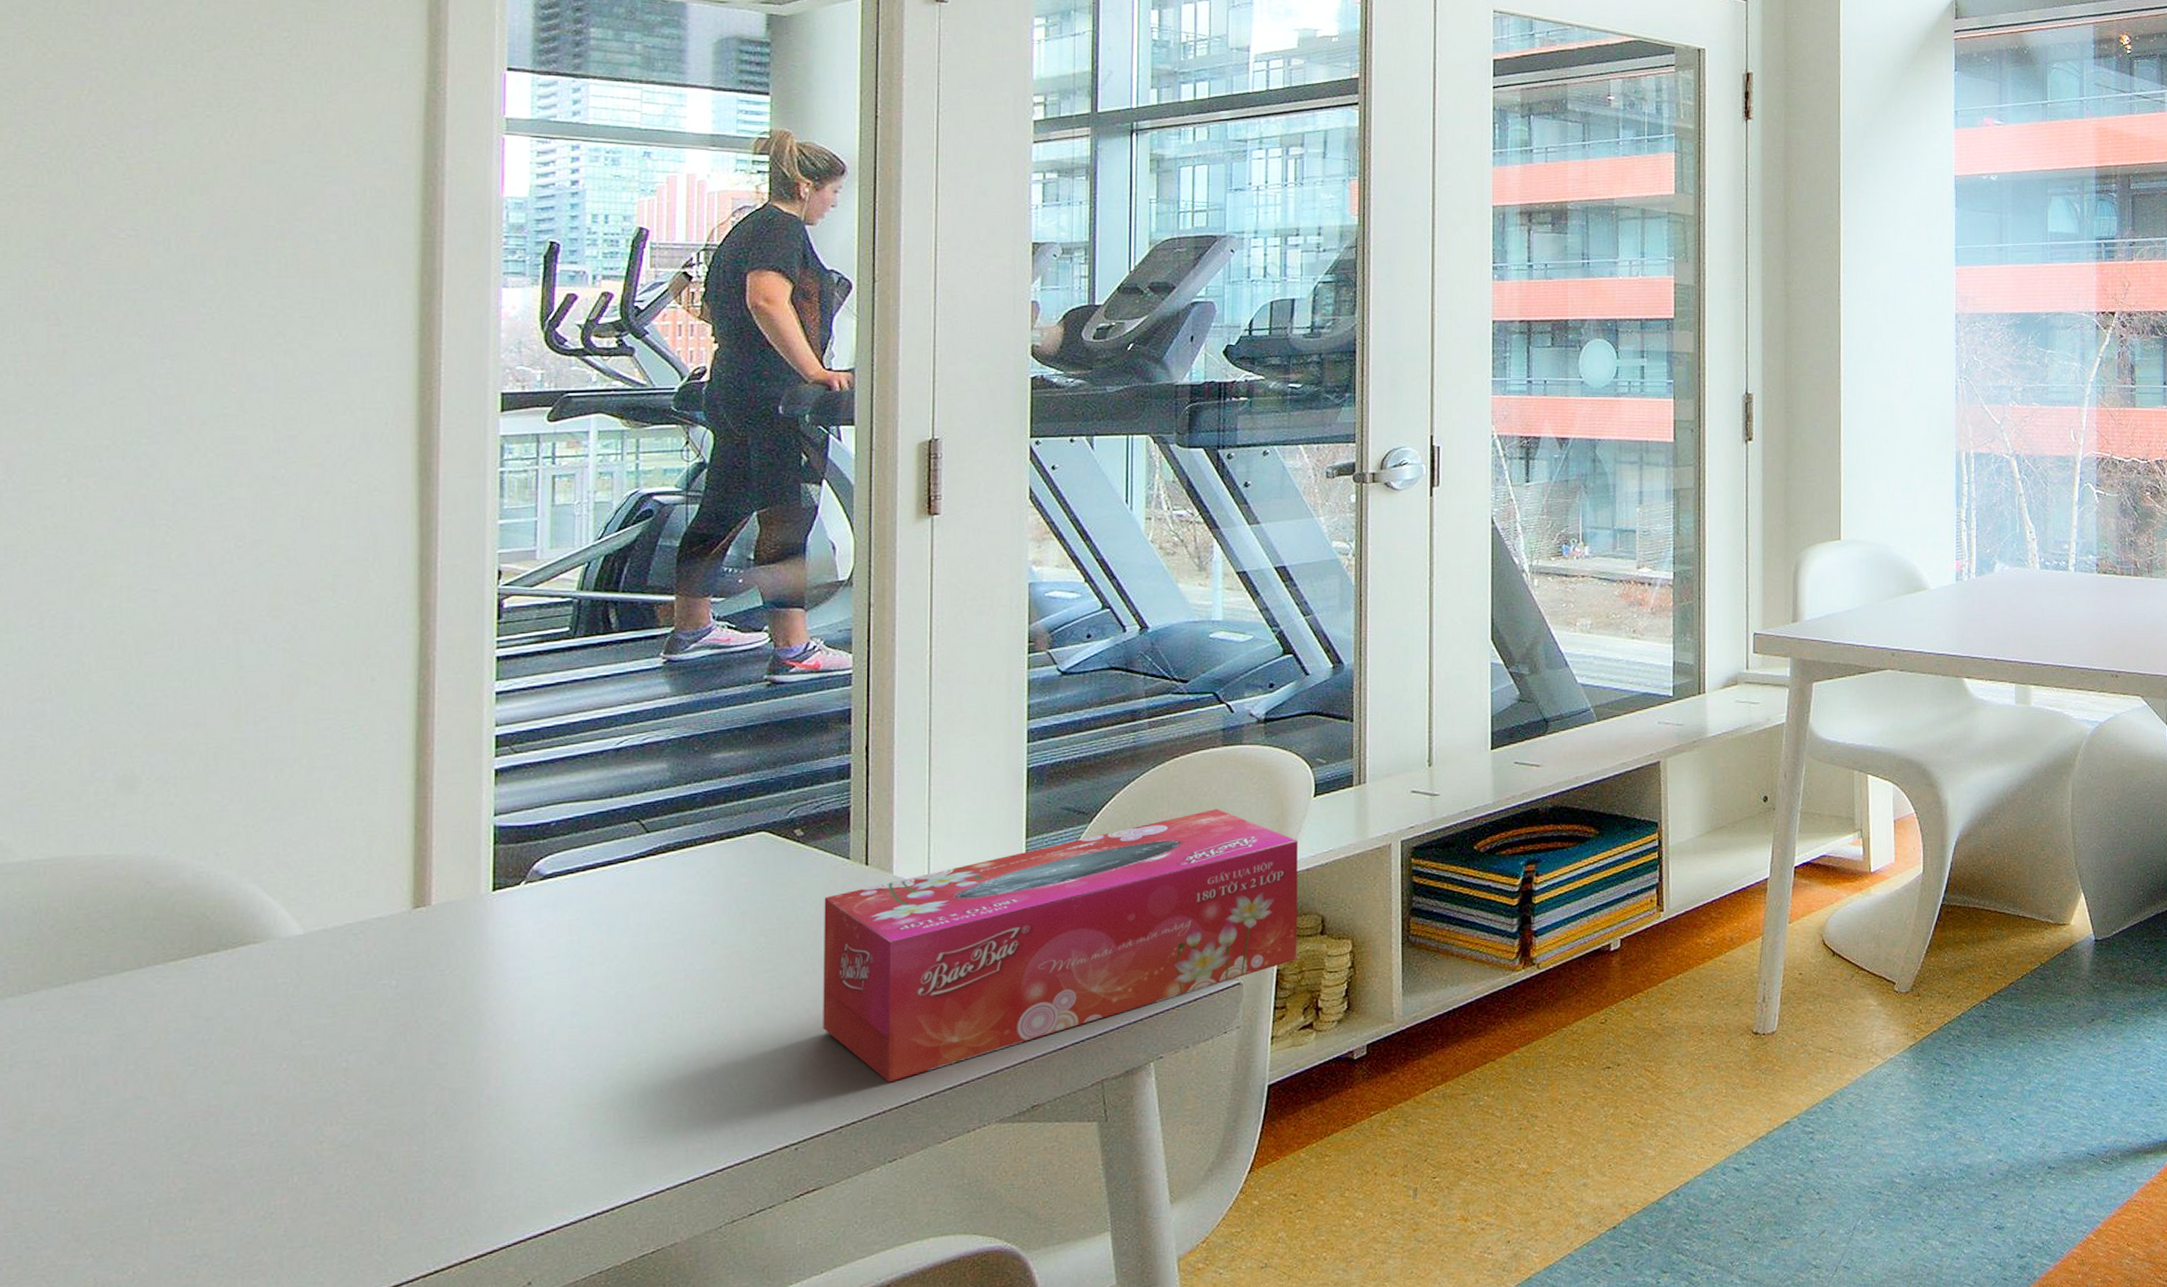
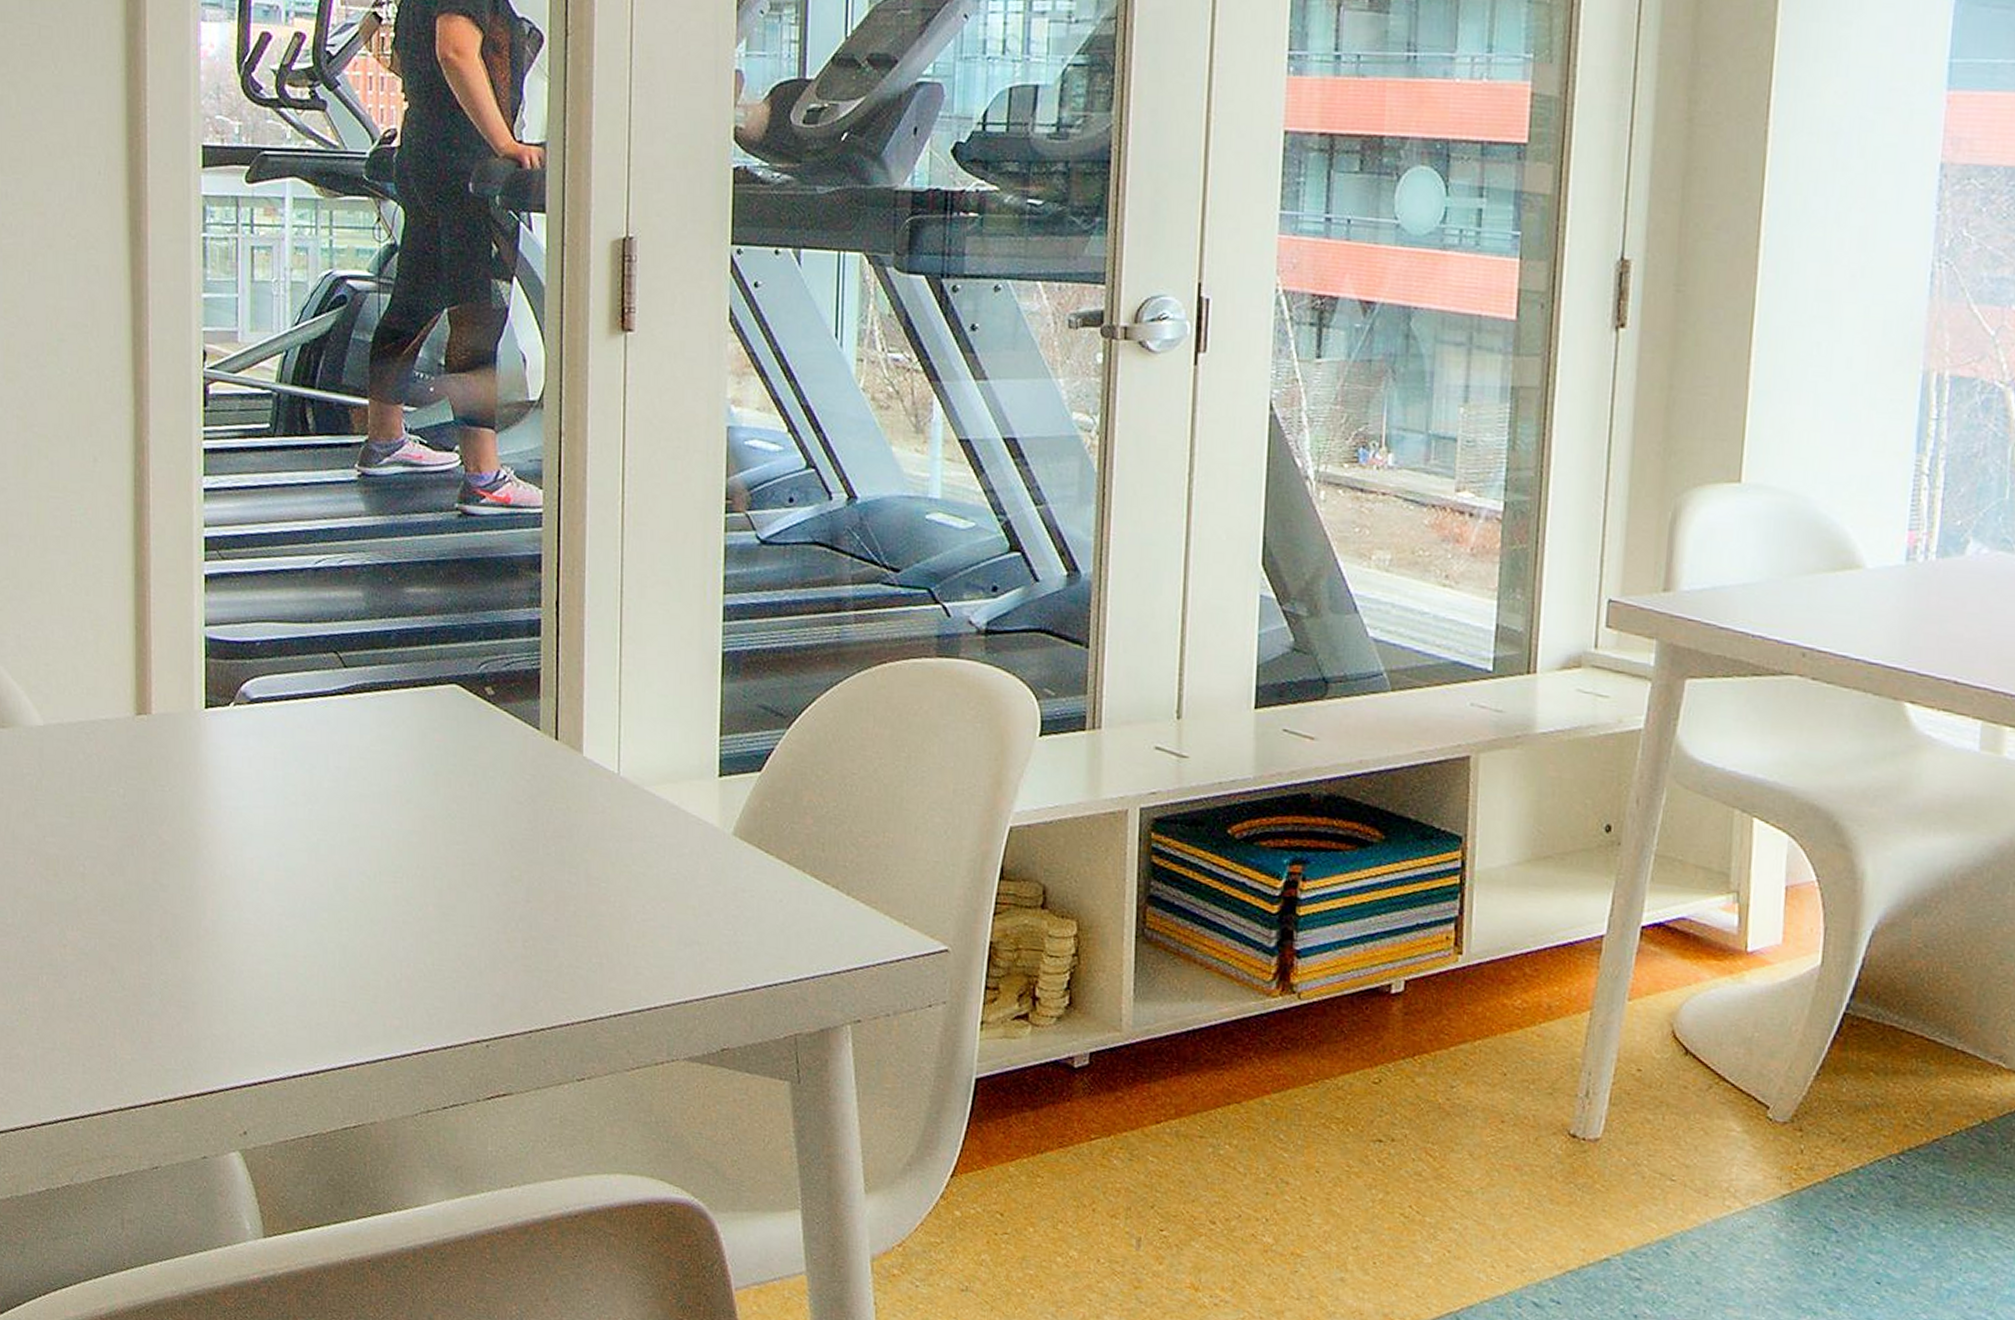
tissue box: present [823,809,1298,1083] -> none [513,733,1019,992]

